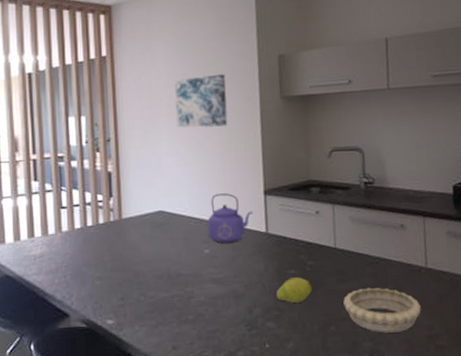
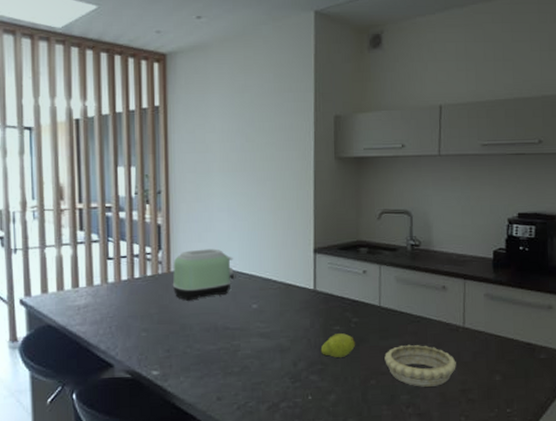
toaster: none [124,194,187,248] -> present [172,248,236,301]
wall art: present [175,73,228,128] -> none [228,131,282,184]
kettle: present [207,193,253,243] -> none [256,250,302,299]

